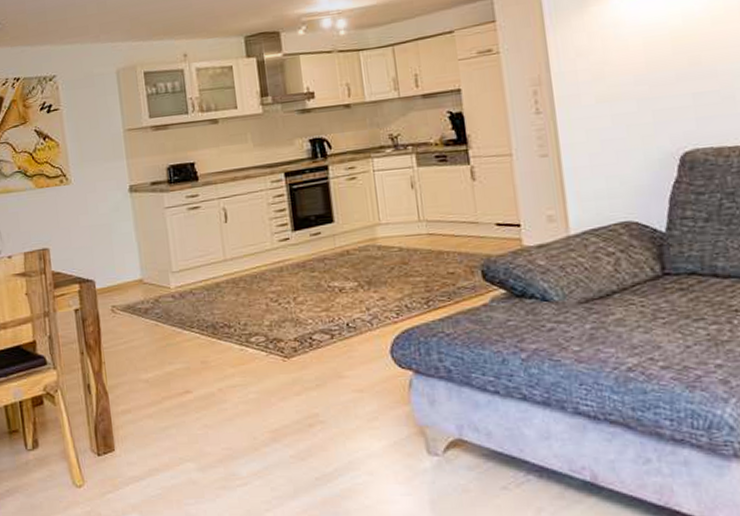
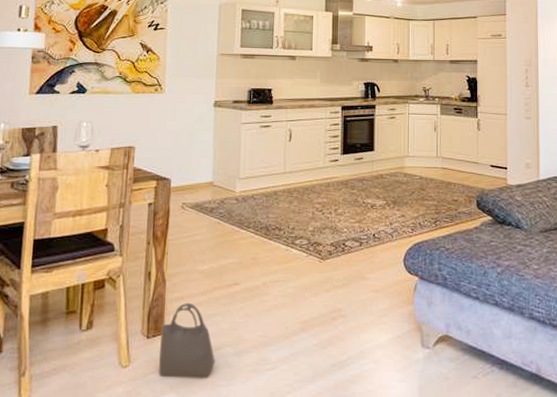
handbag: none [111,415,178,497] -> present [158,302,215,378]

